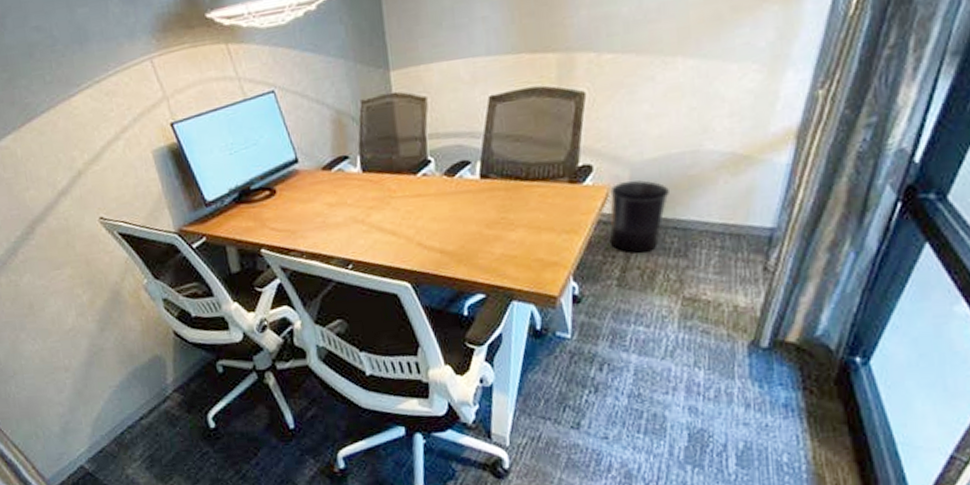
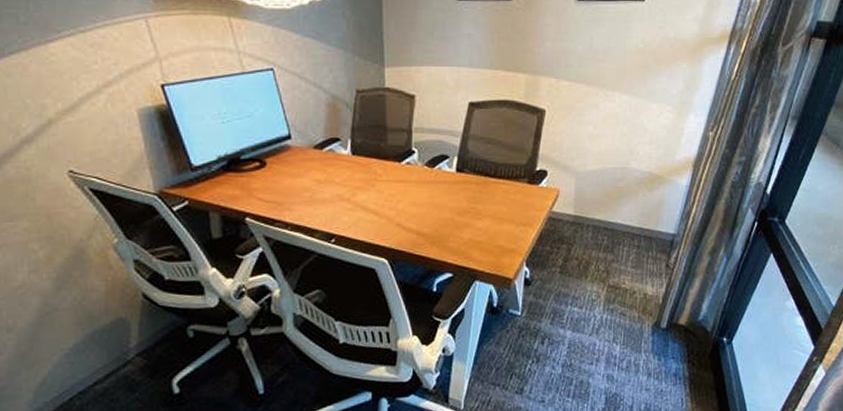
waste bin: present [609,180,669,254] -> none [556,187,603,247]

